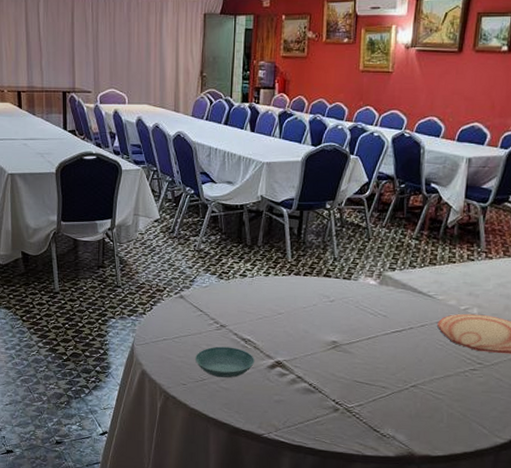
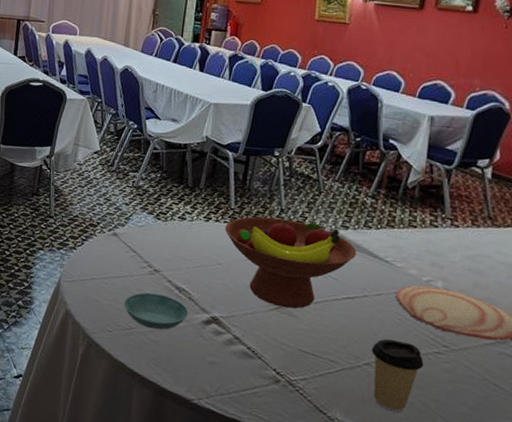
fruit bowl: none [283,266,403,347] -> present [224,216,357,309]
coffee cup: none [417,362,462,424] -> present [371,339,424,413]

